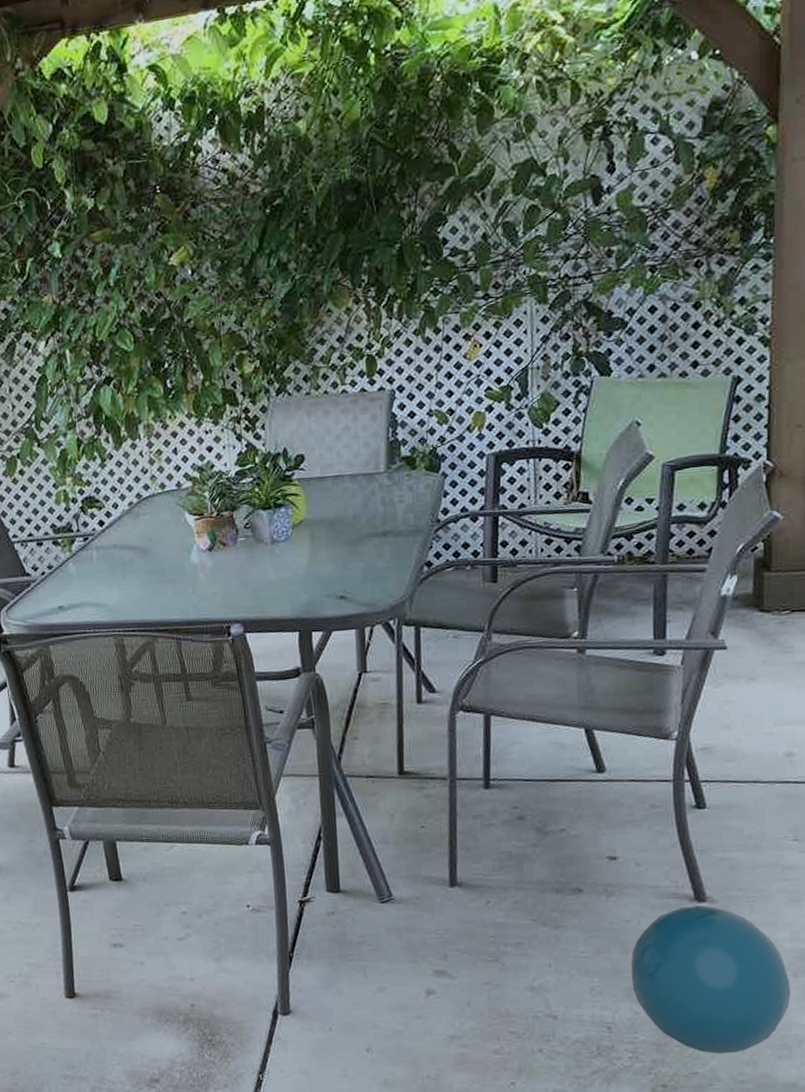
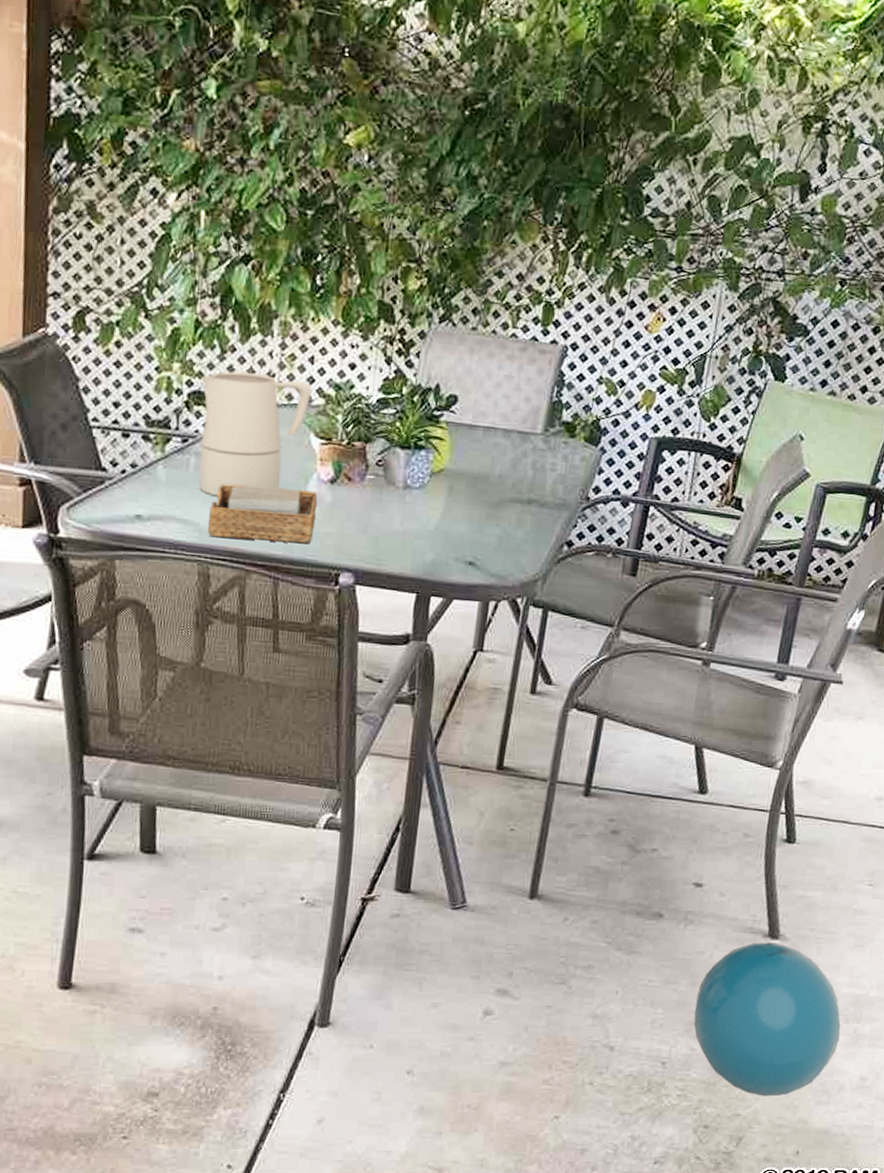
pitcher: none [88,471,181,580] -> present [199,371,313,497]
napkin holder: none [115,560,202,613] -> present [208,484,318,544]

